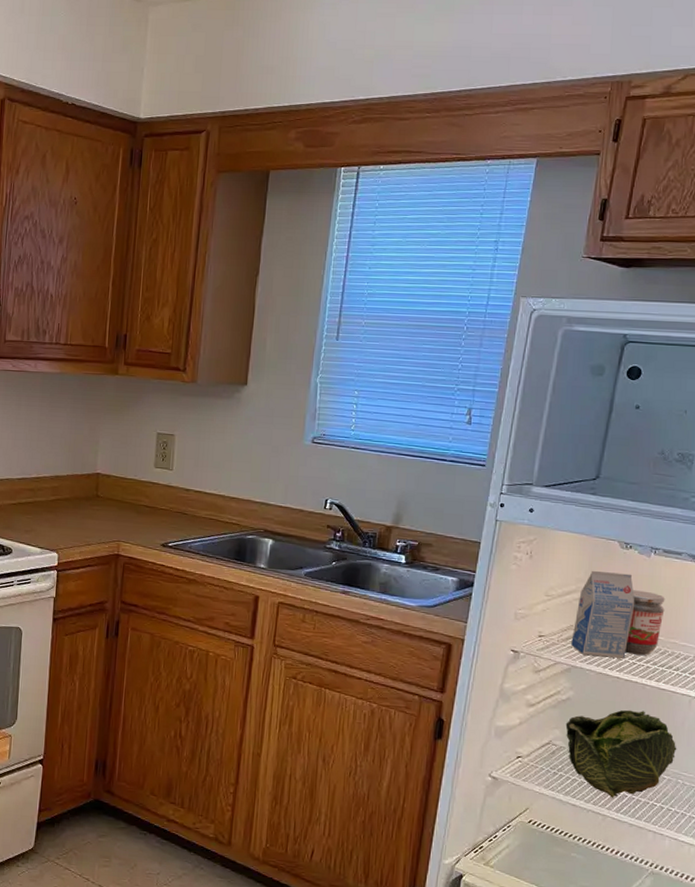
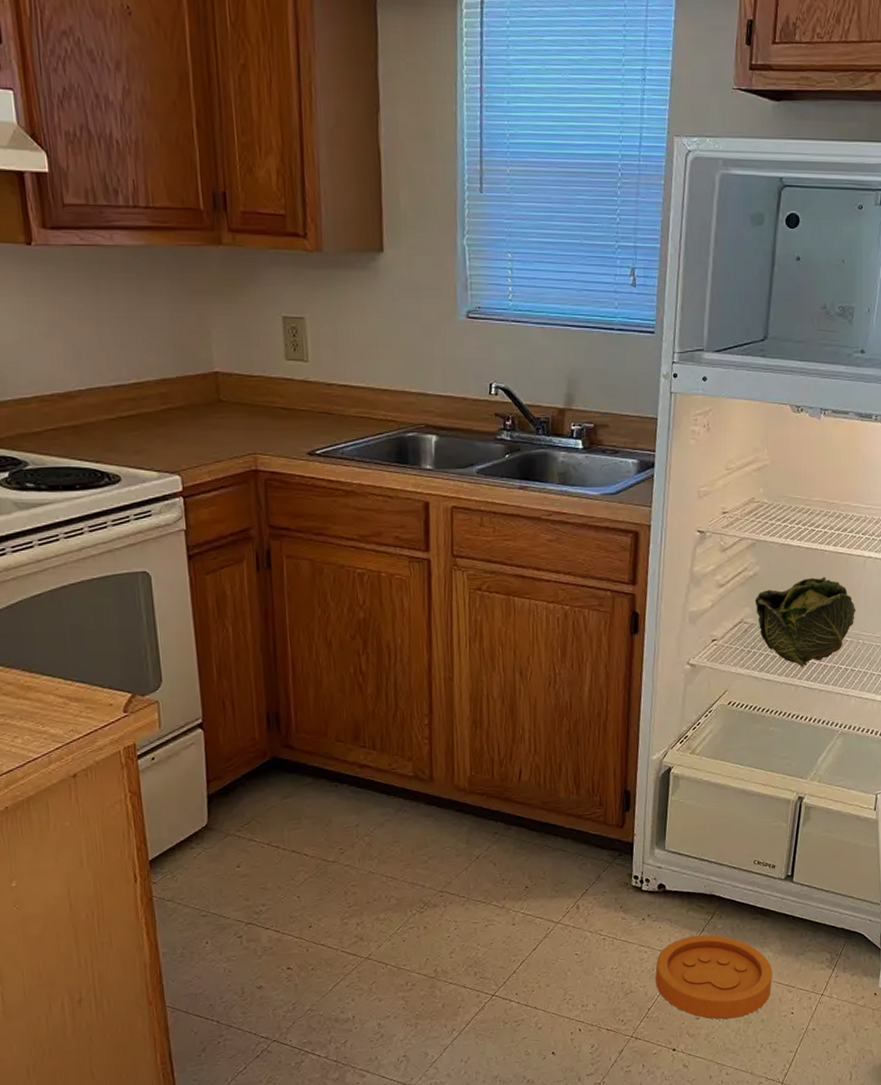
milk carton: present [571,570,635,658] -> none [754,438,810,527]
jam: present [625,590,665,655] -> none [804,454,837,521]

